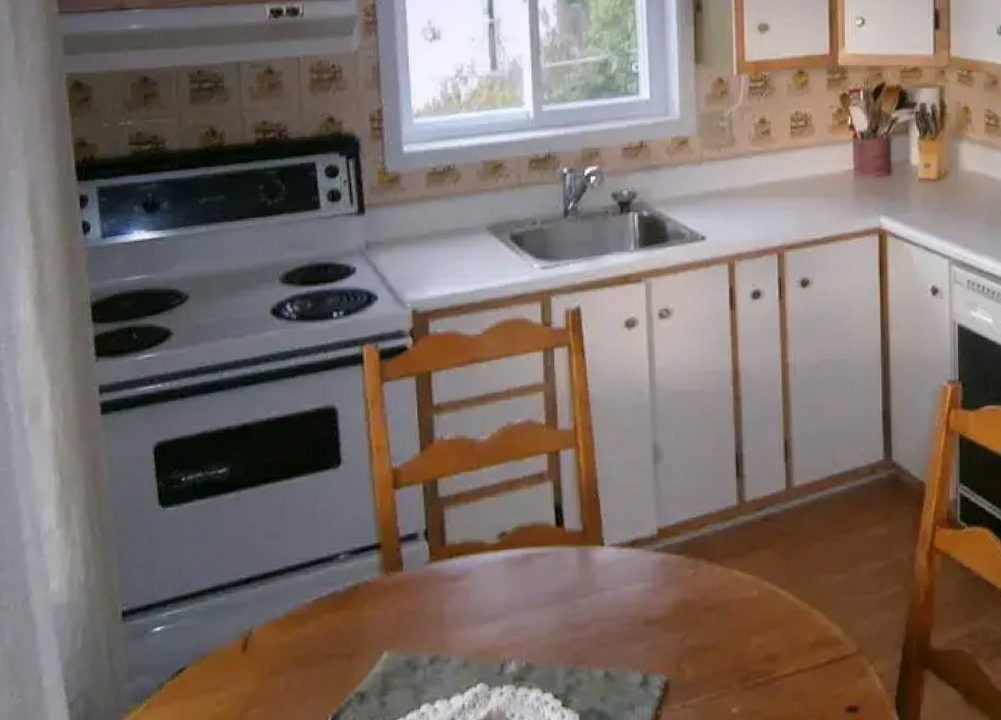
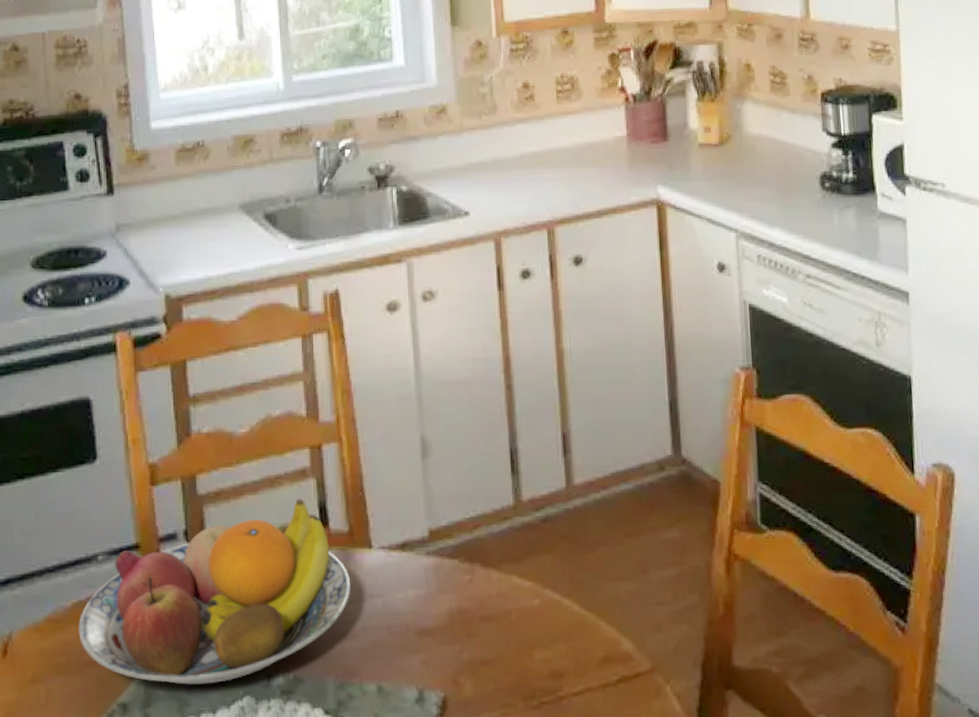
fruit bowl: none [318,499,583,674] -> present [79,497,351,685]

